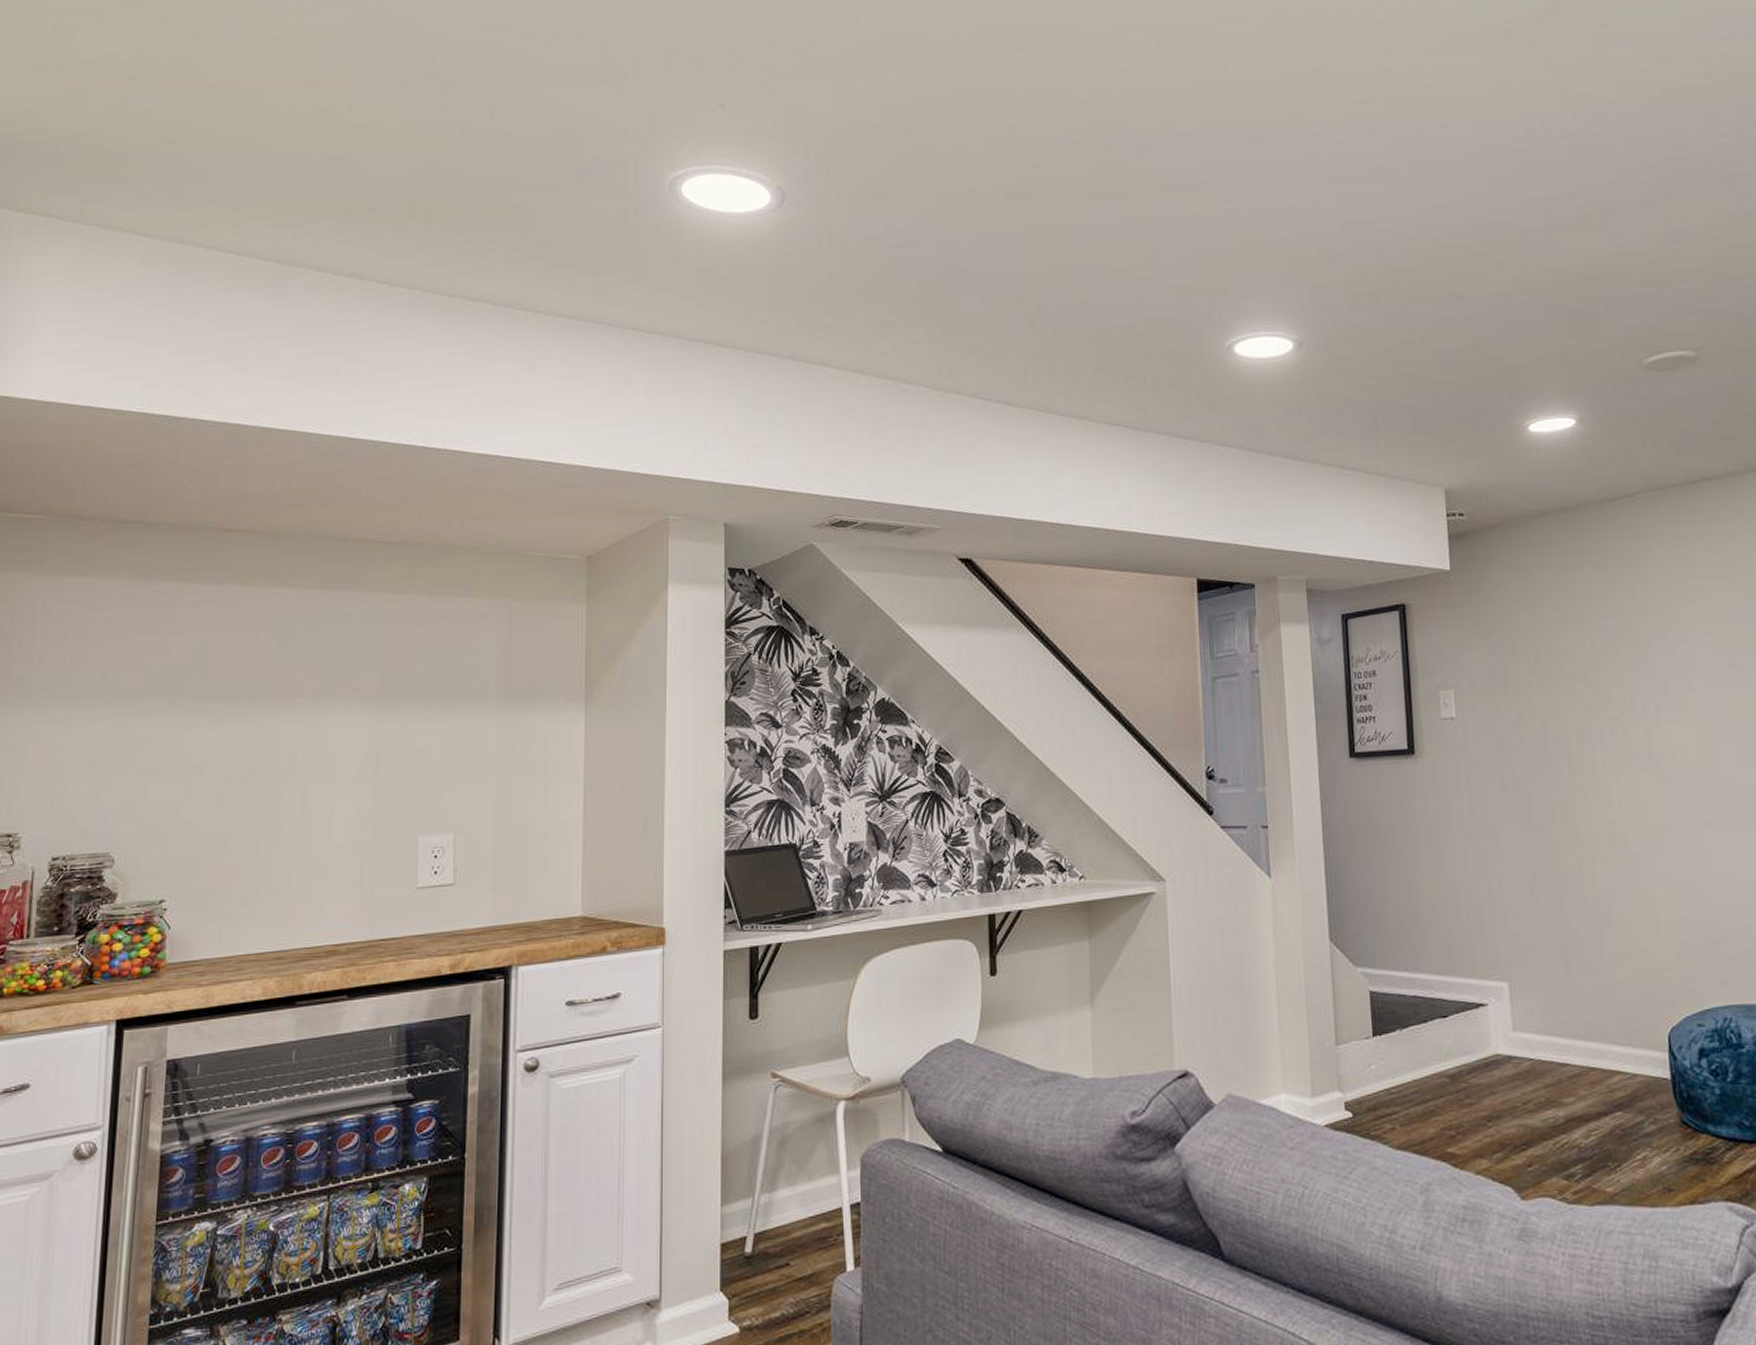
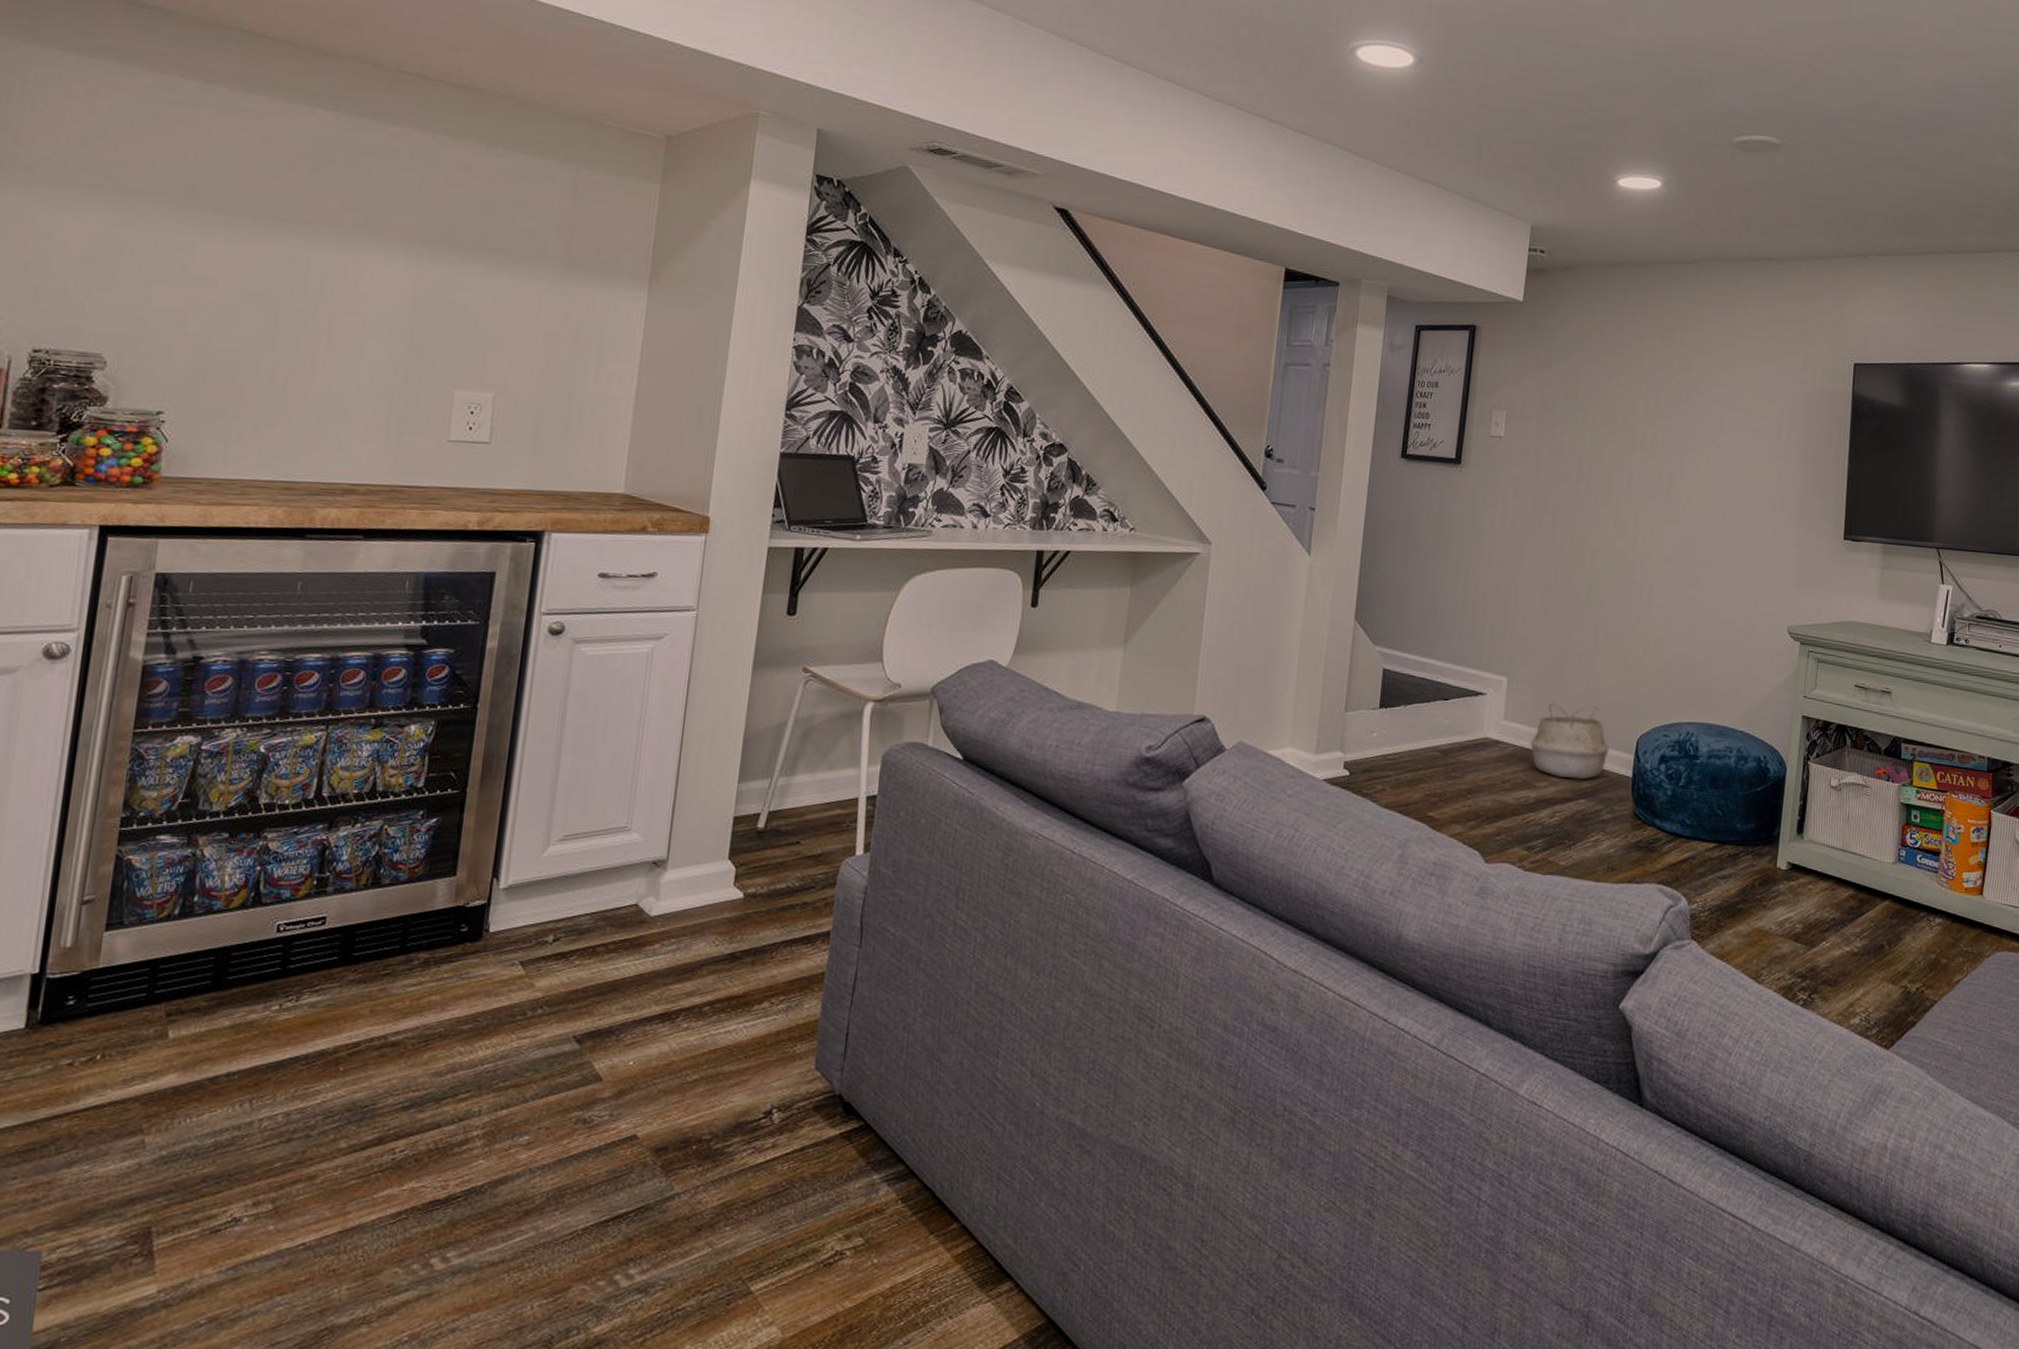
woven basket: none [1546,1001,1639,1091] -> present [1530,703,1609,780]

